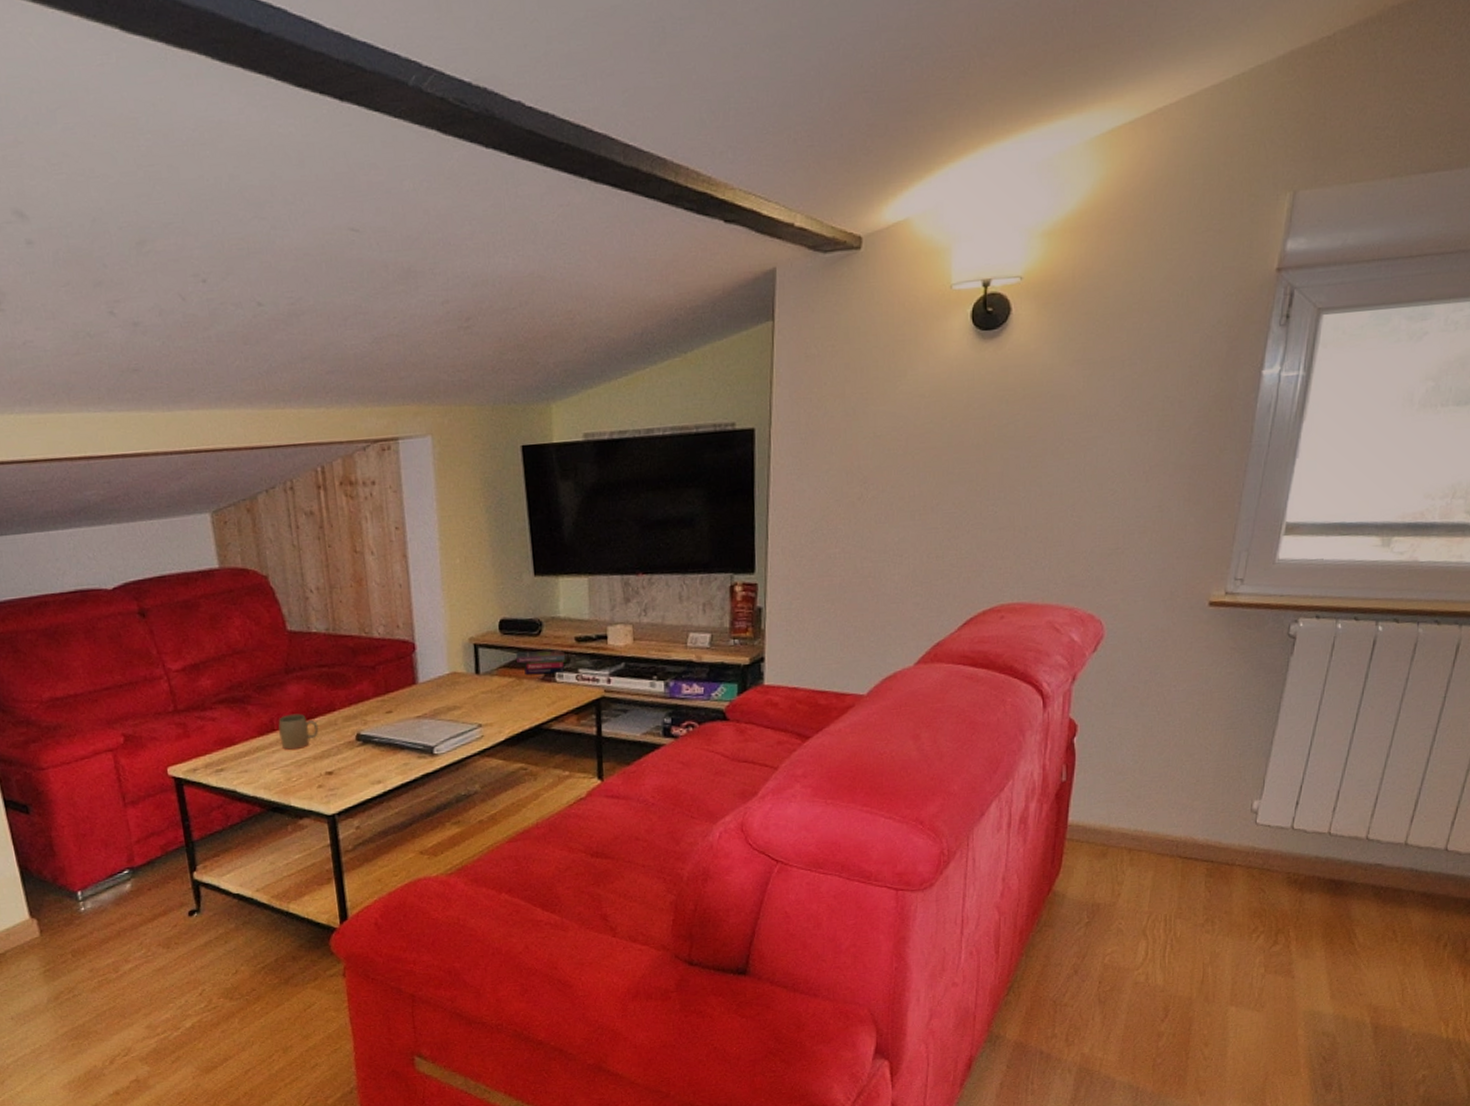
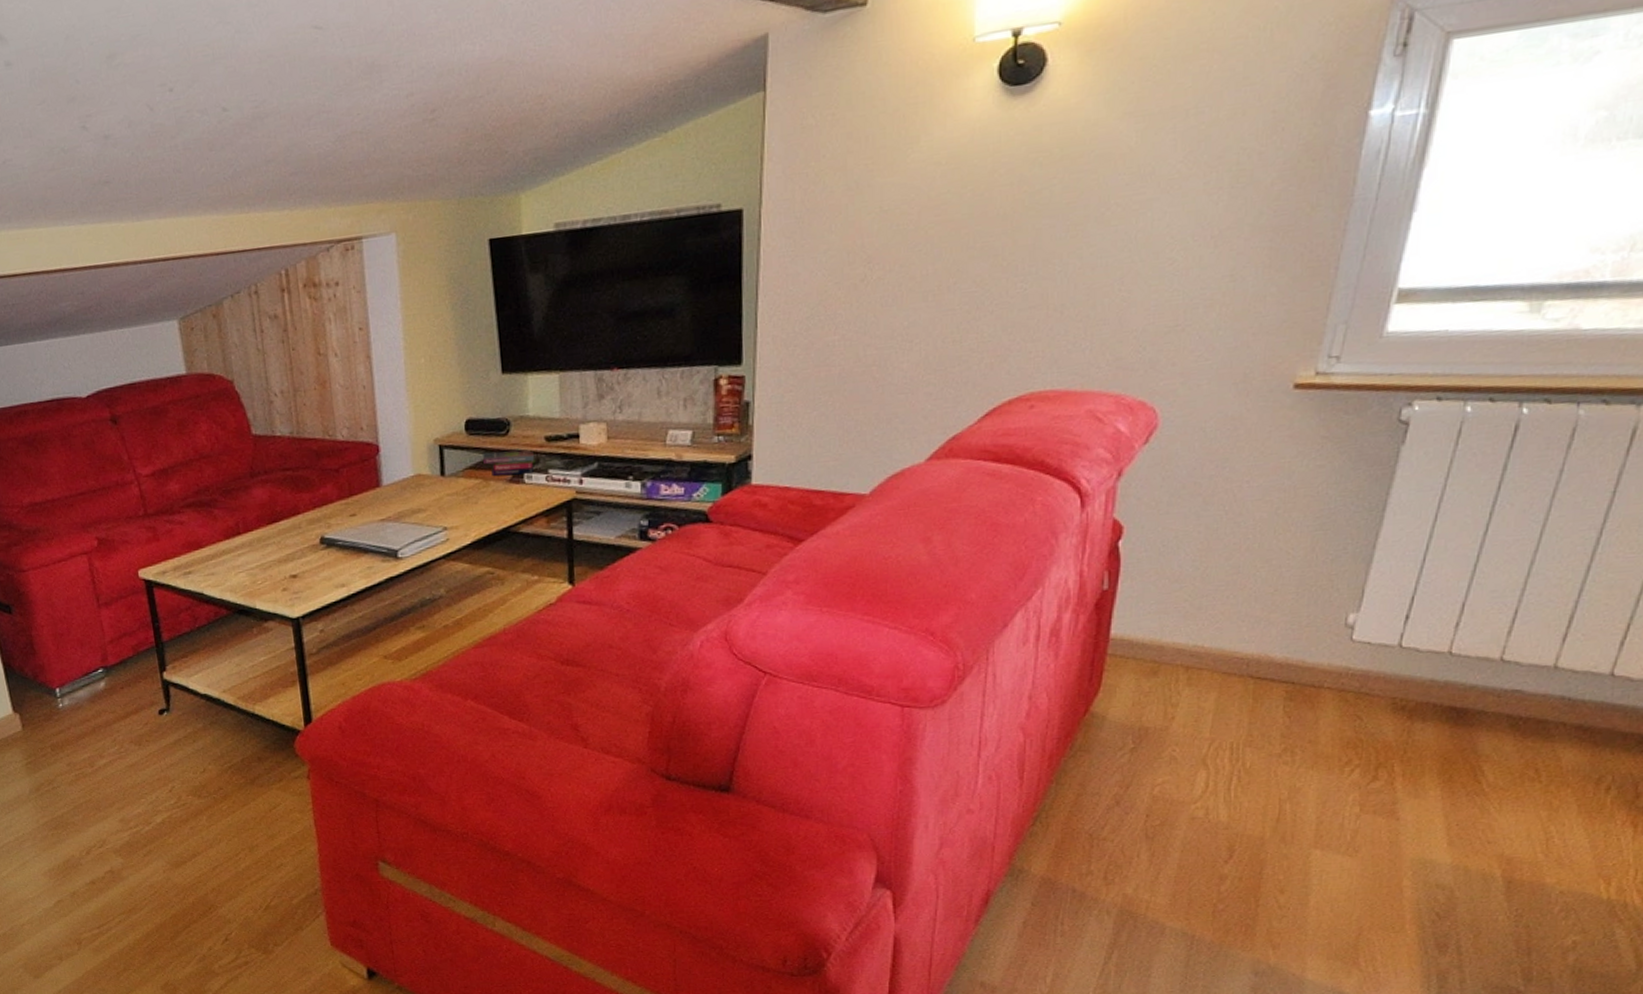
mug: present [278,713,319,750] -> none [243,517,284,553]

